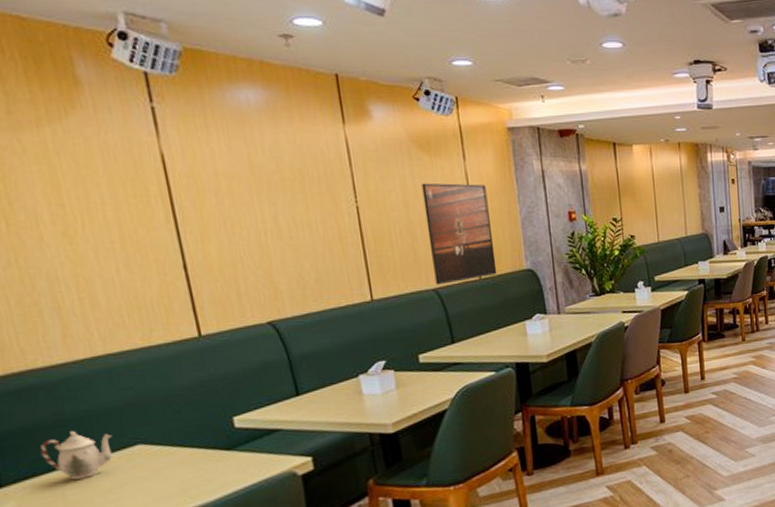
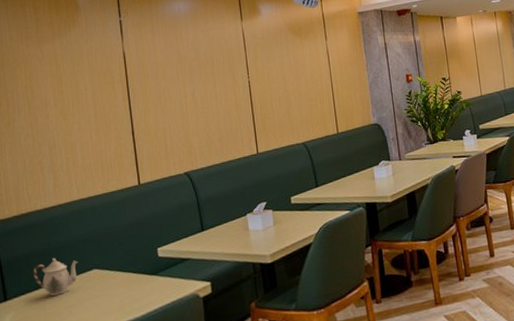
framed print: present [421,183,497,285] -> none [295,58,351,139]

